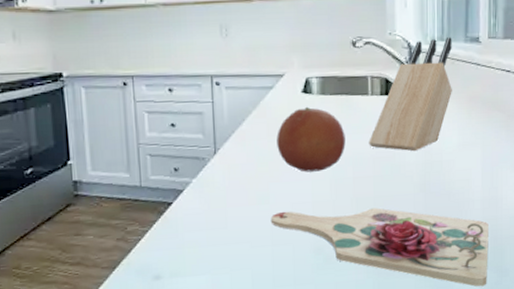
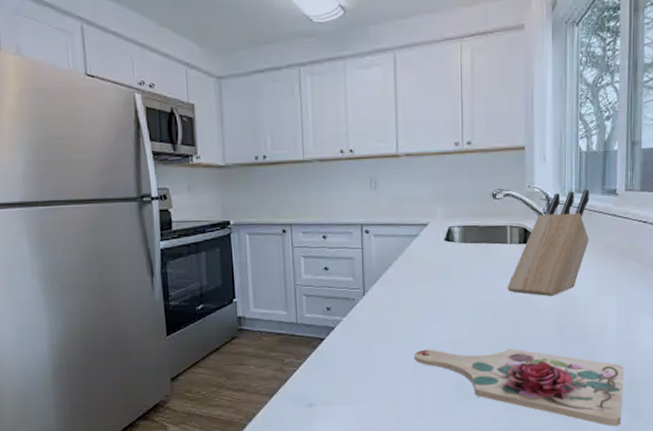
fruit: present [277,106,346,172] -> none [420,253,485,314]

